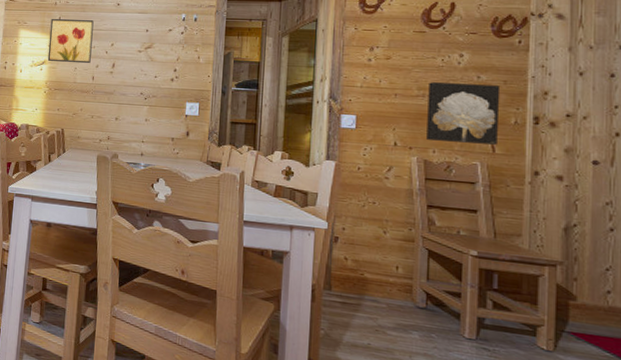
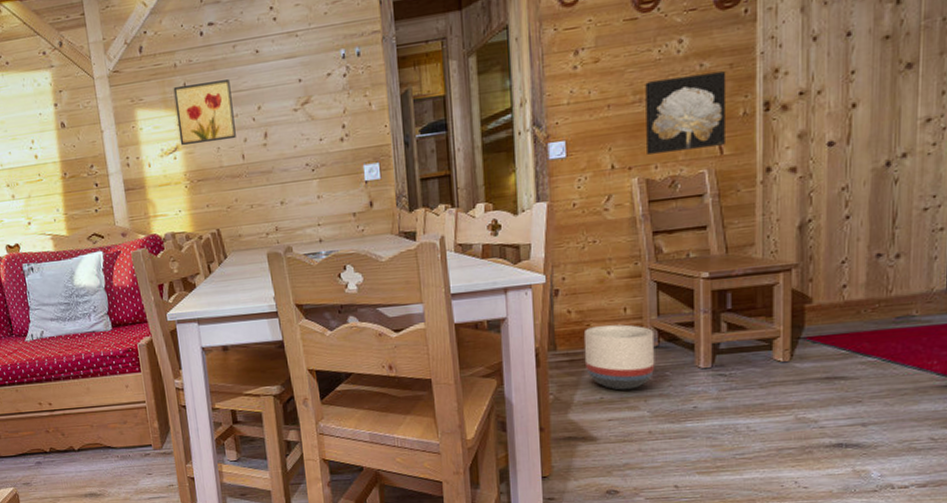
planter: none [356,276,423,343] -> present [583,324,655,390]

